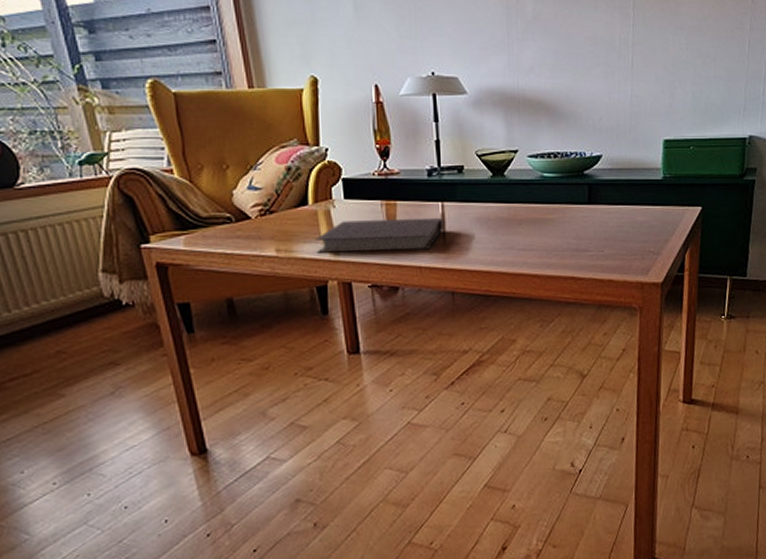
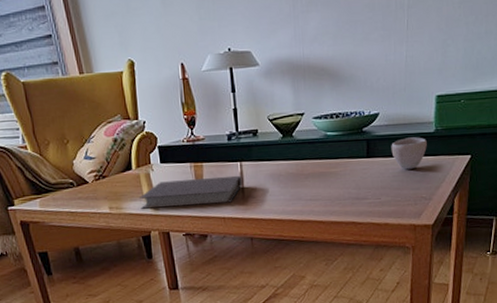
cup: none [615,184,655,220] -> present [391,137,427,170]

